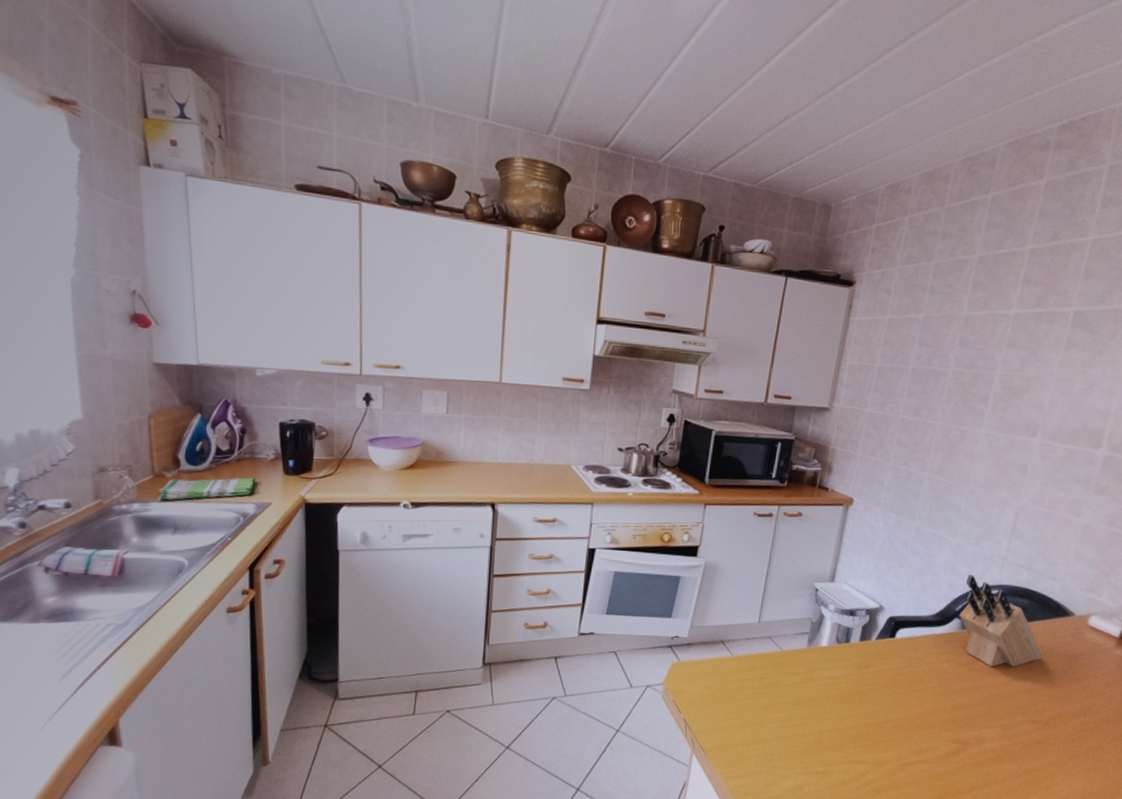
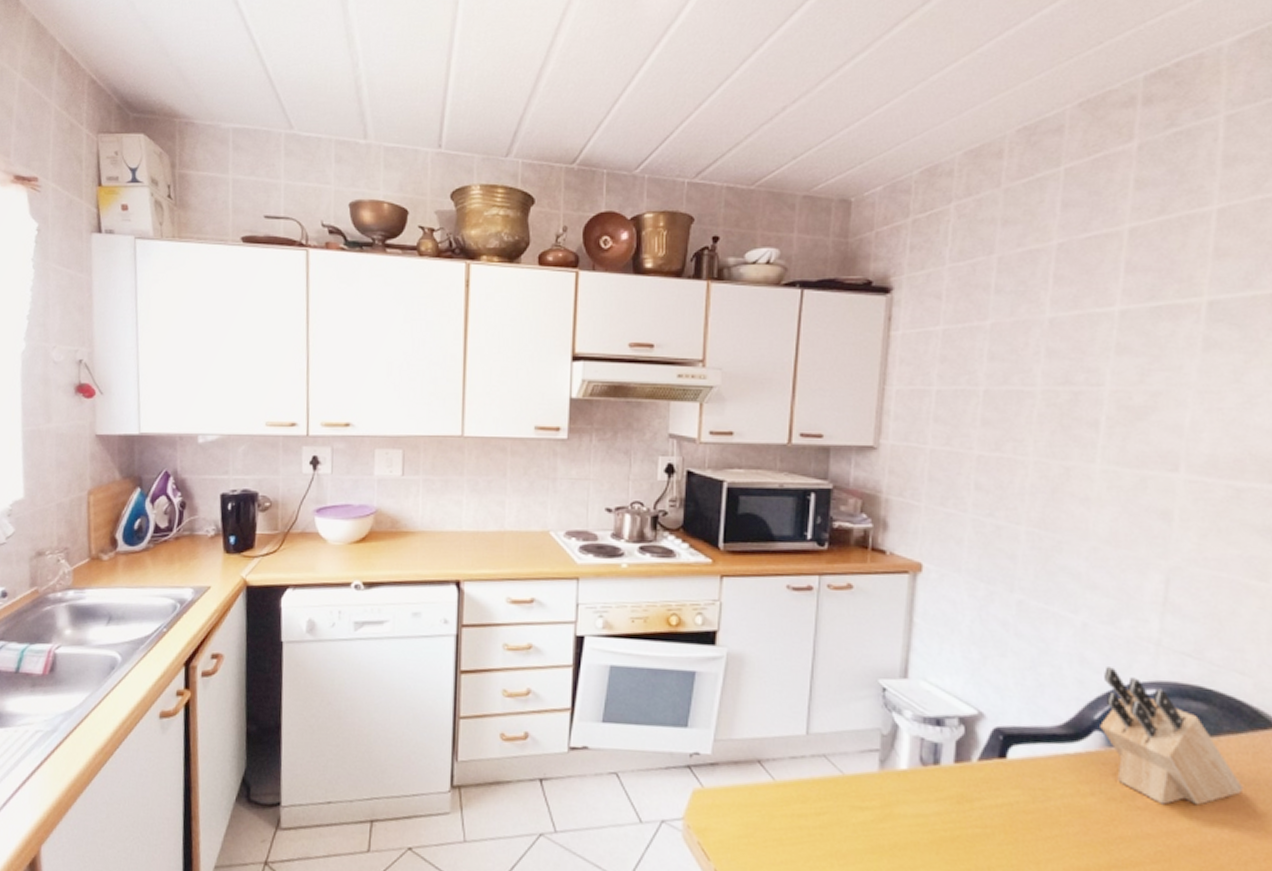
dish towel: present [159,476,256,501] -> none [94,556,195,587]

